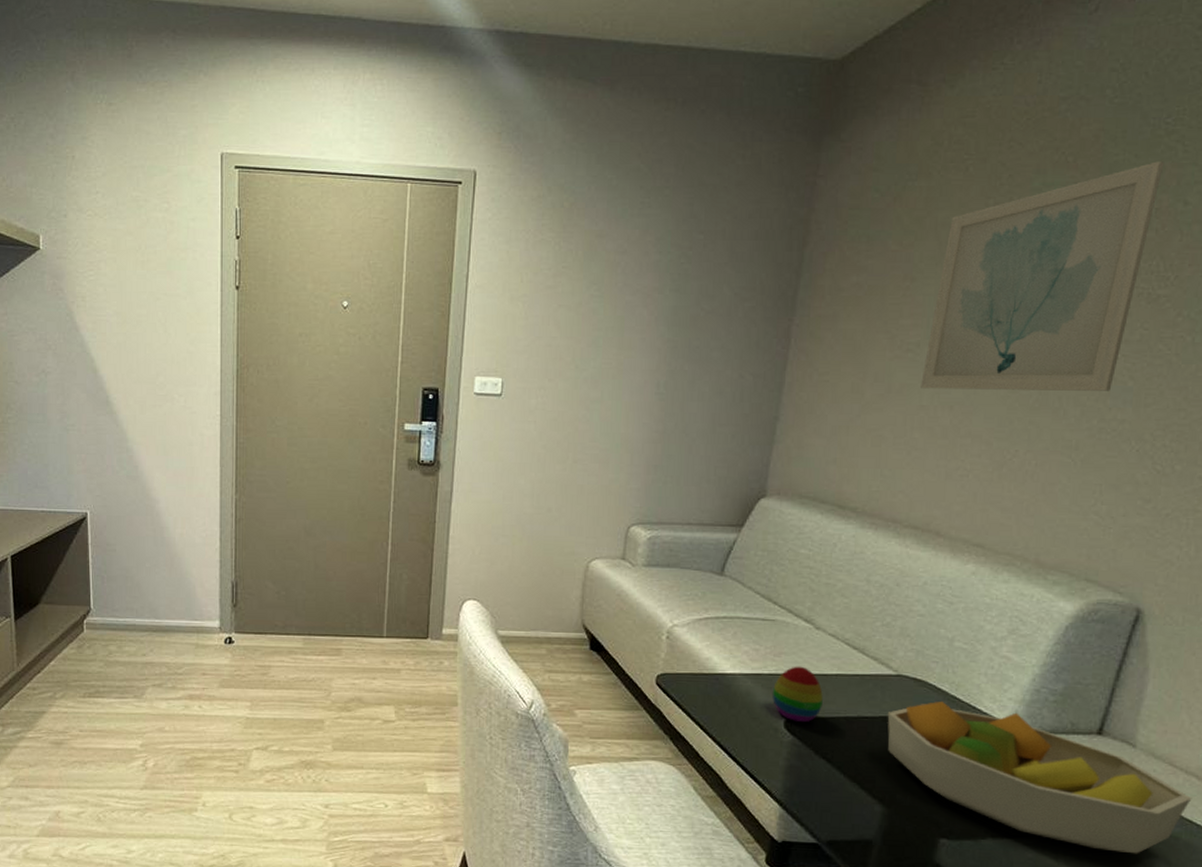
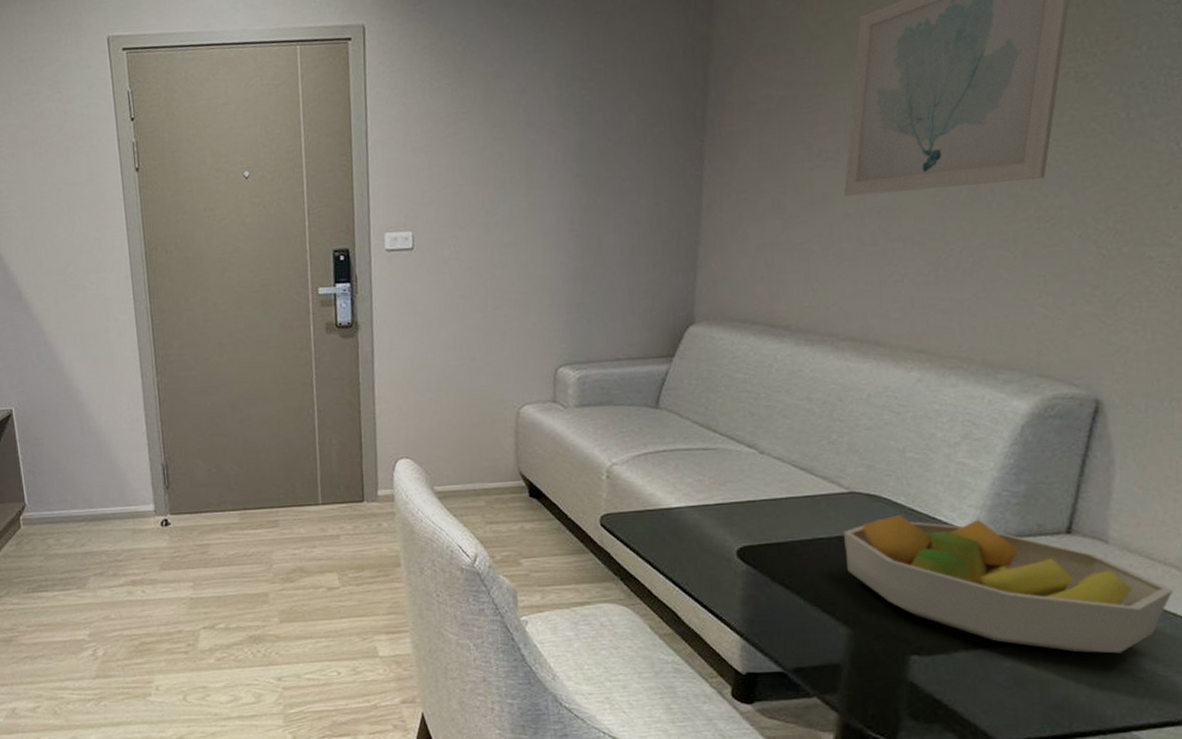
decorative egg: present [773,666,823,722] -> none [722,493,775,550]

